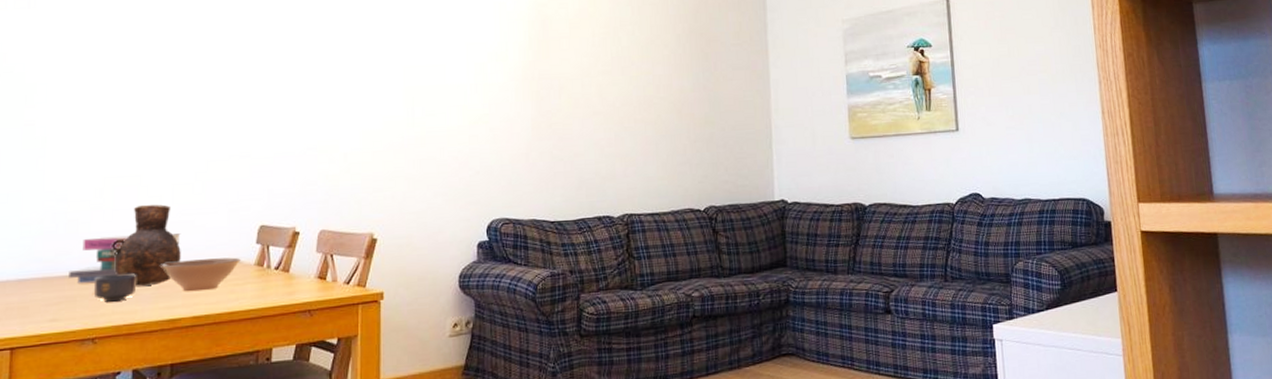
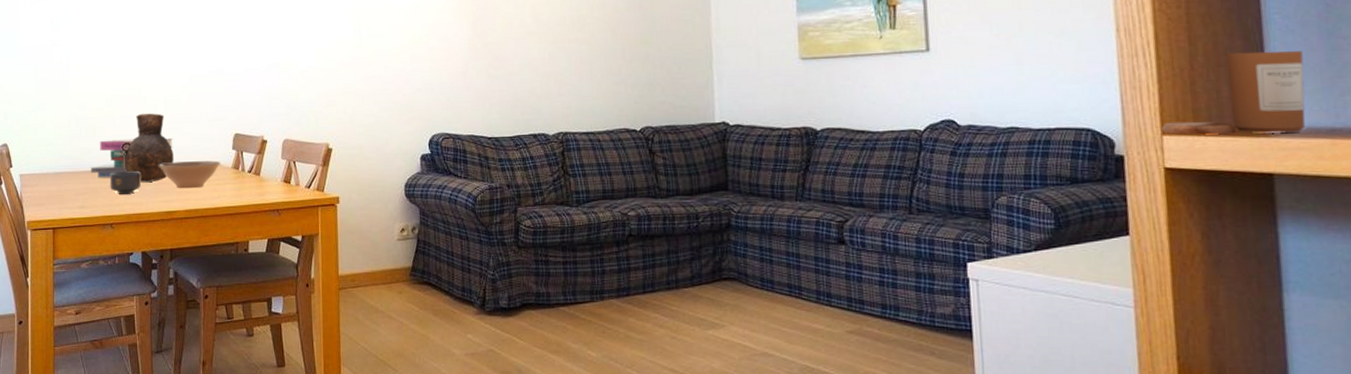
candle: none [1137,130,1237,202] -> present [1161,50,1306,135]

